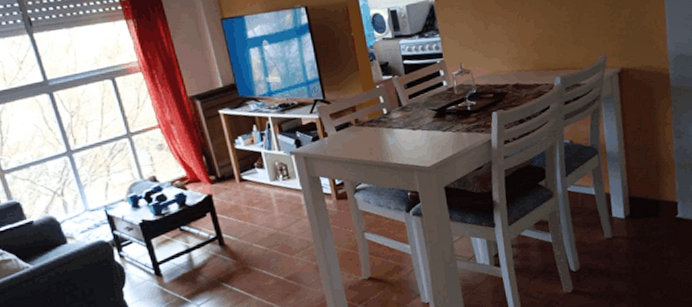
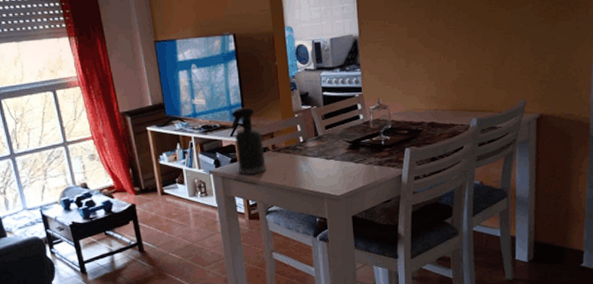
spray bottle: none [309,81,351,153] -> present [230,107,266,174]

